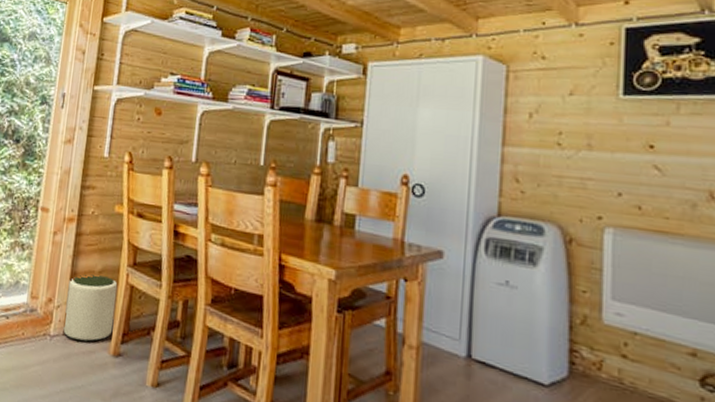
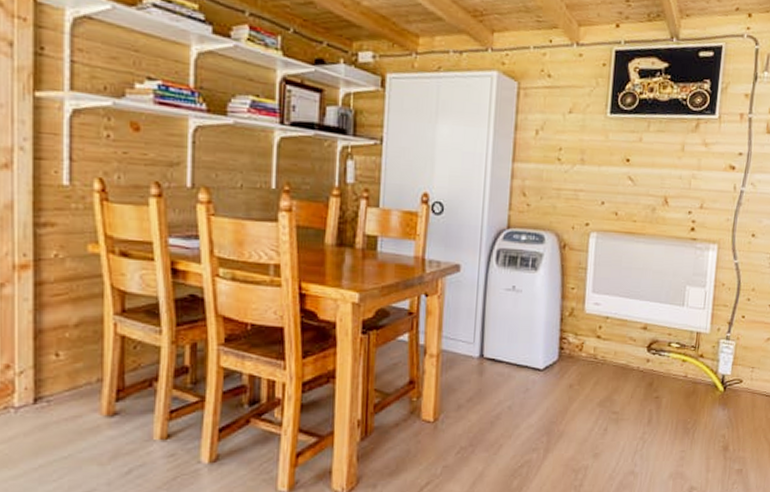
plant pot: present [63,274,118,342] -> none [33,329,103,406]

